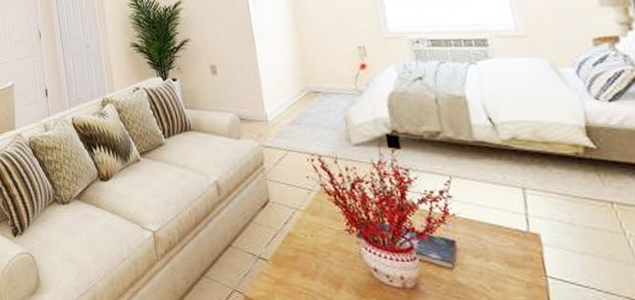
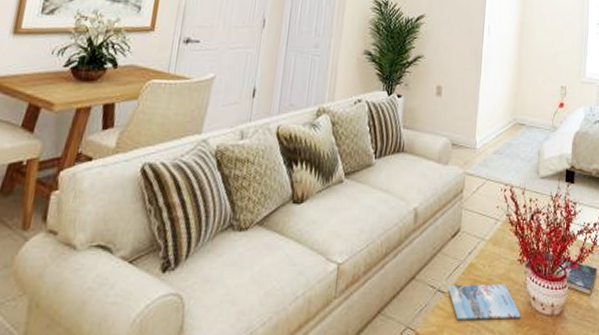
magazine: none [267,252,363,290] -> present [447,284,521,321]

